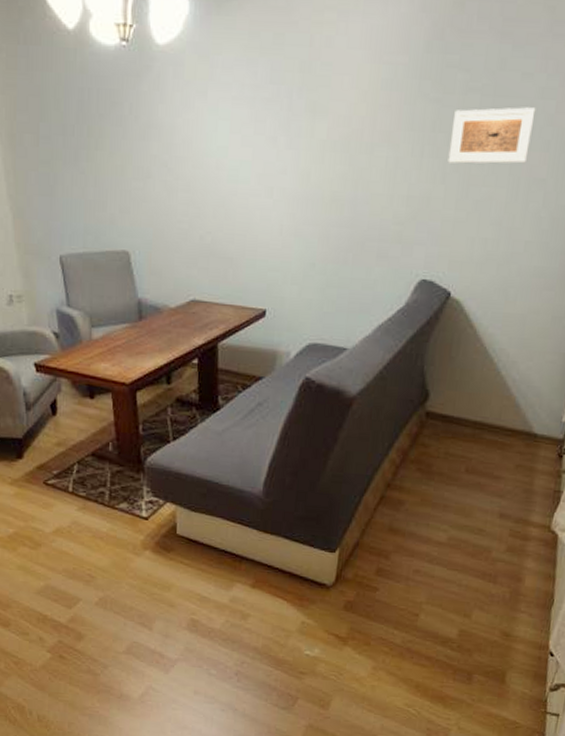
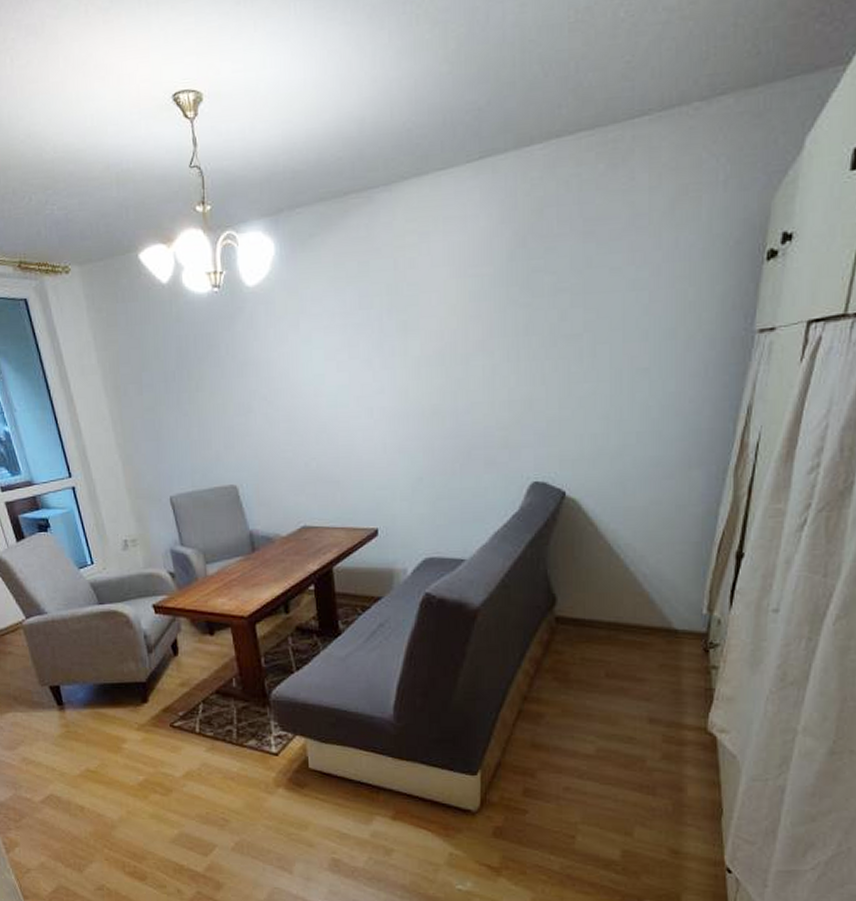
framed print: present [447,107,536,164] -> none [545,300,629,364]

